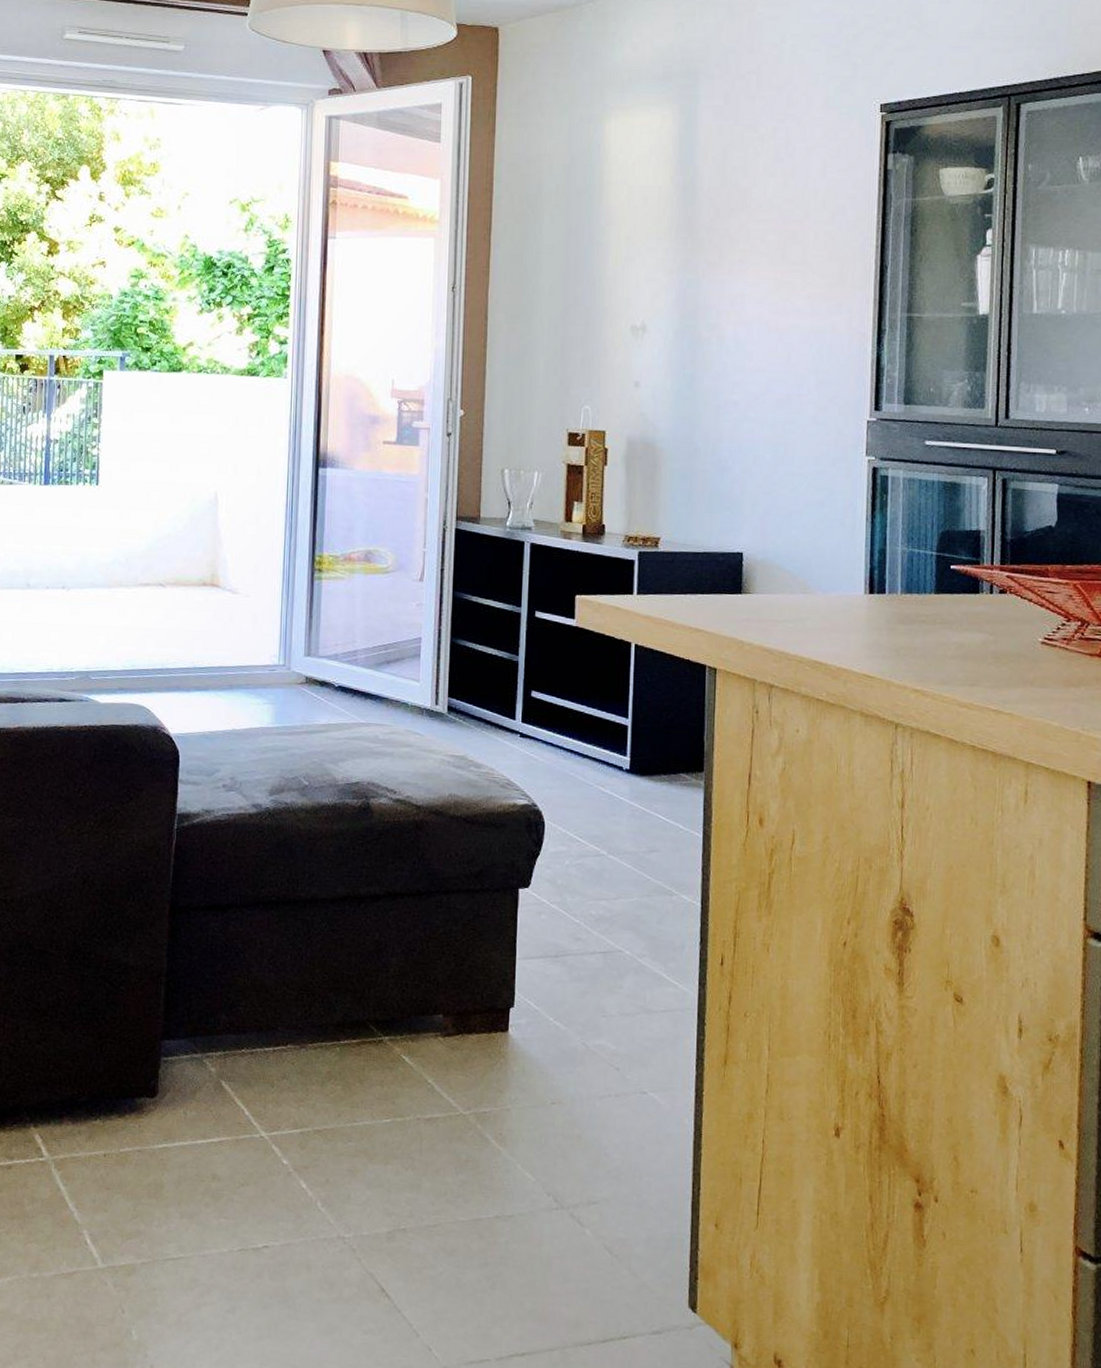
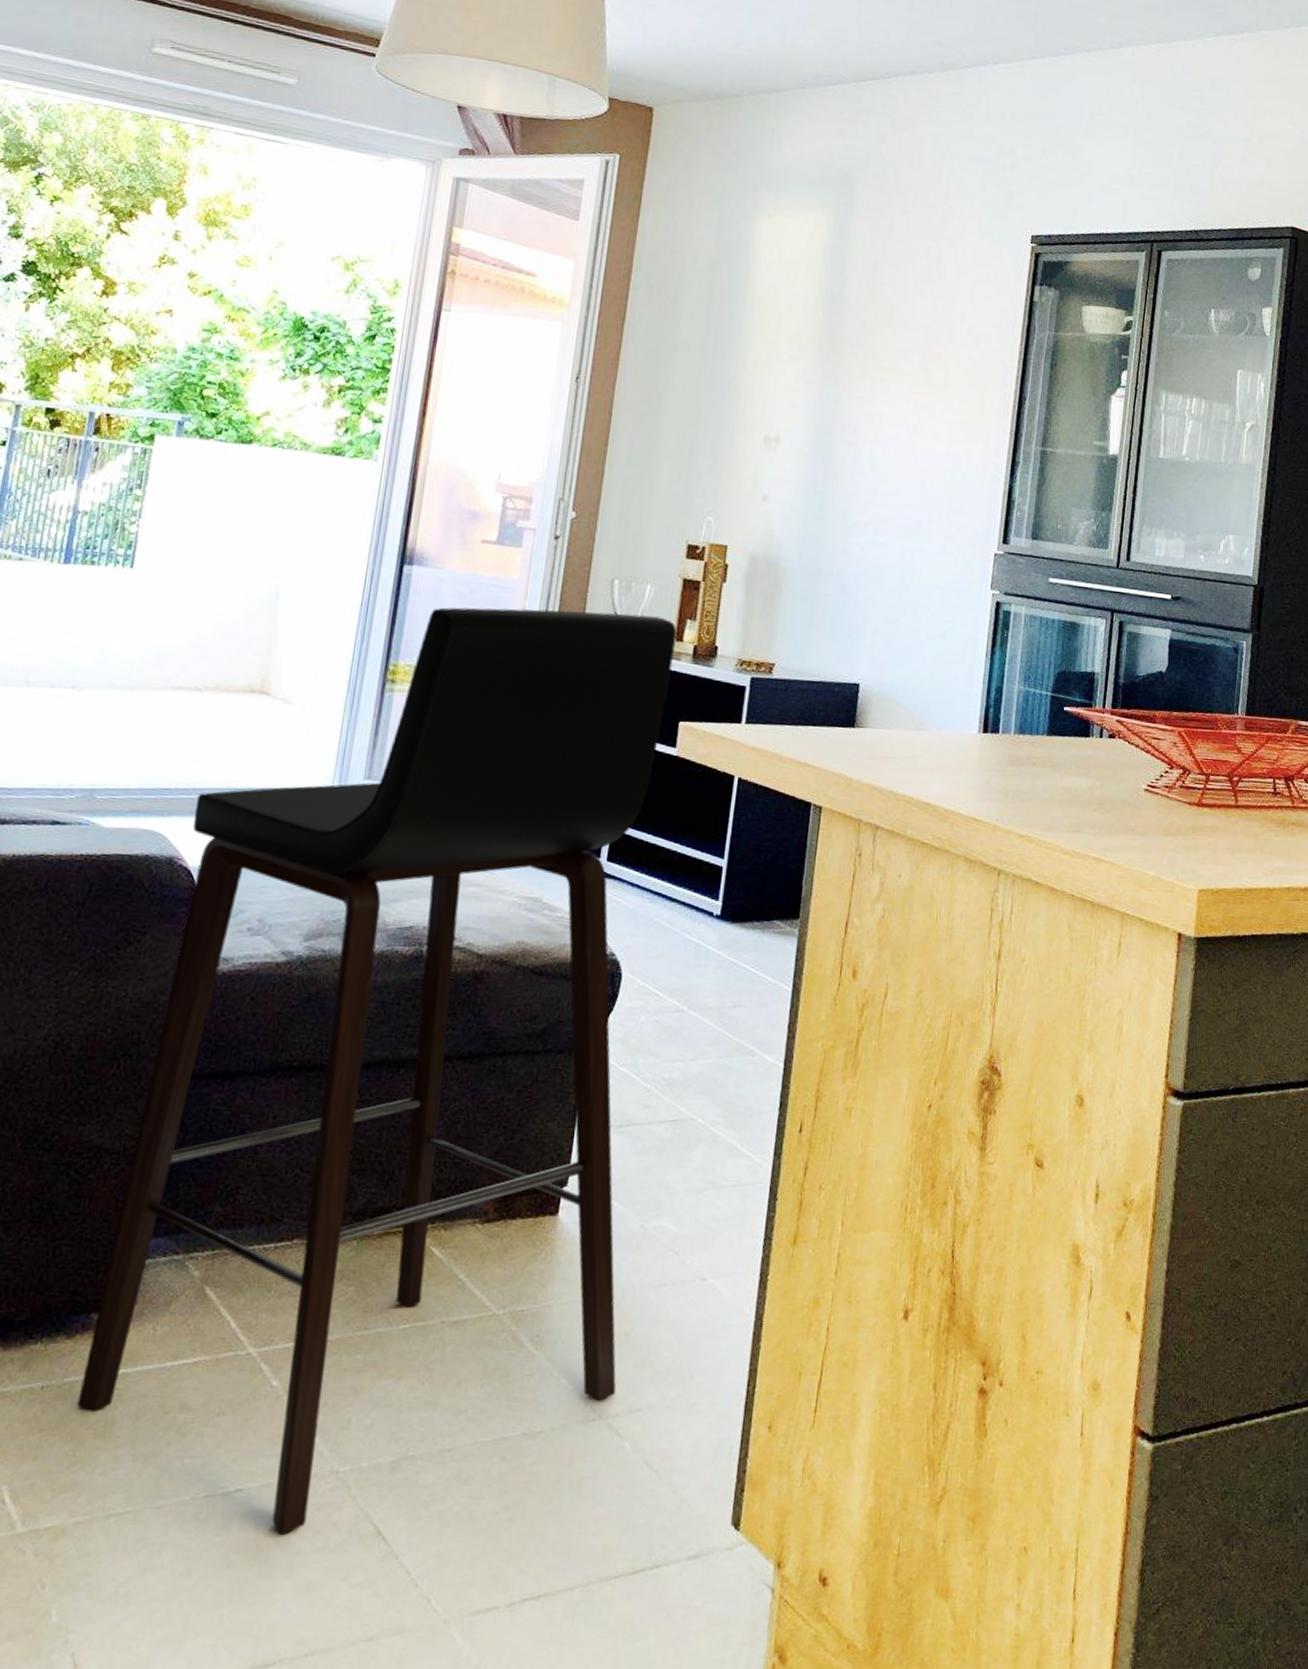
bar stool: none [132,499,574,1286] -> present [76,607,677,1535]

